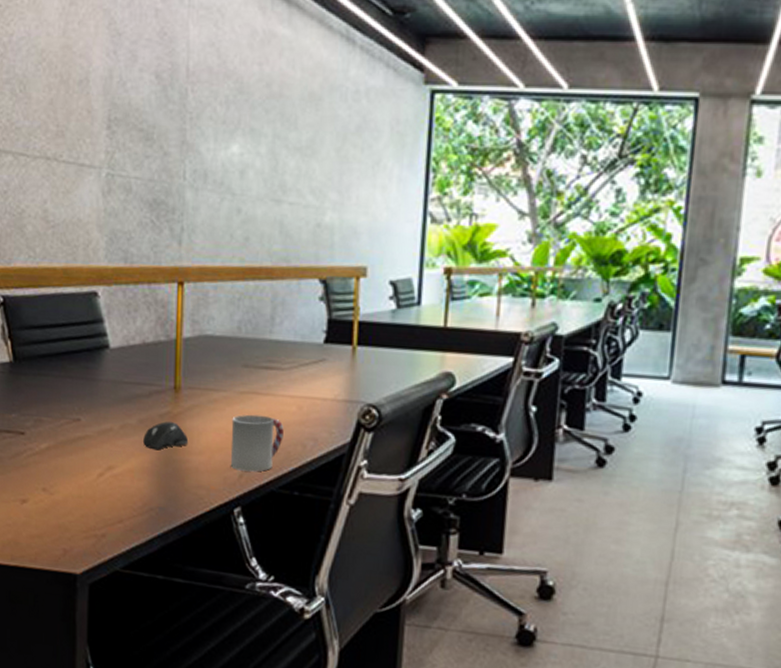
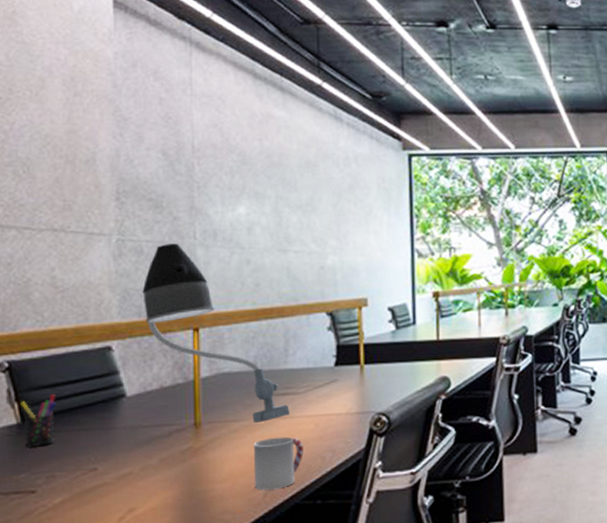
pen holder: none [13,336,45,389] -> present [20,394,57,448]
desk lamp: none [129,182,272,397] -> present [142,243,290,424]
computer mouse: present [143,421,189,450] -> none [165,456,212,485]

